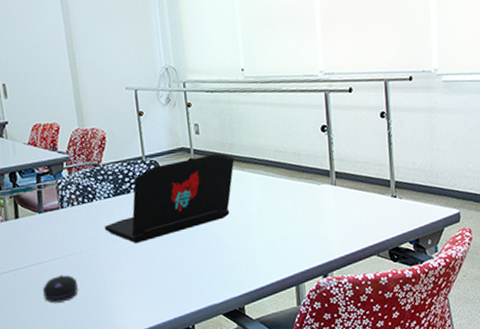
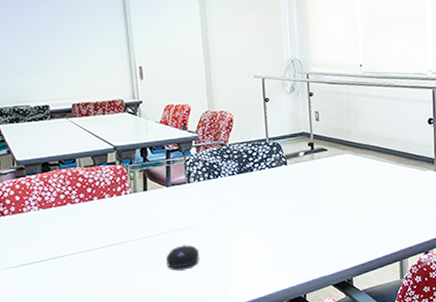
laptop: present [104,153,235,243] -> none [227,139,350,218]

